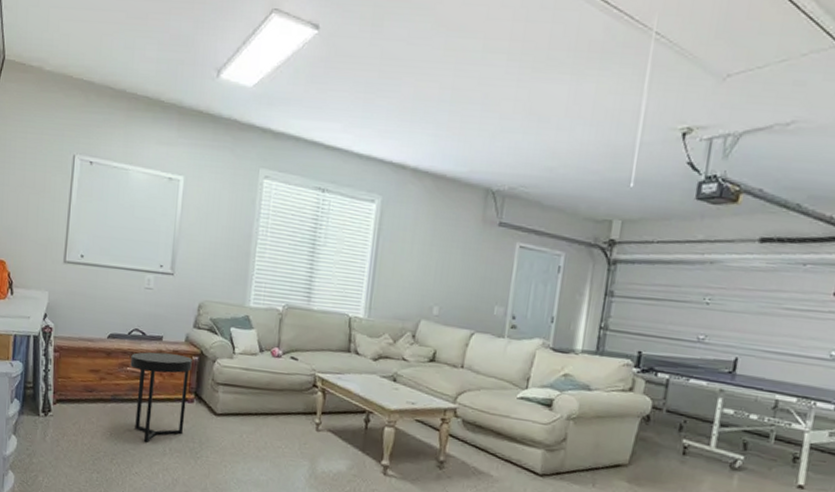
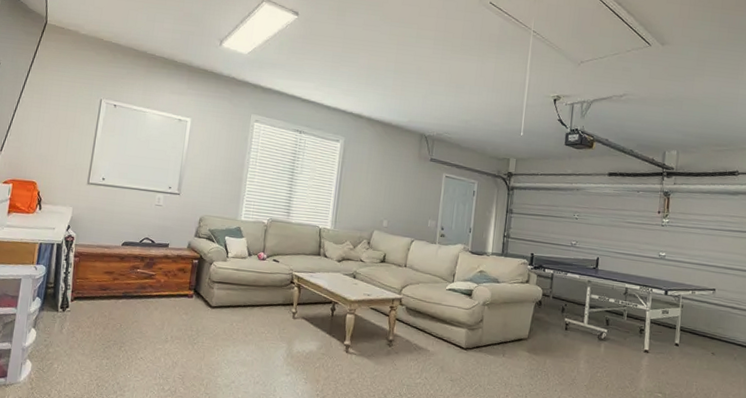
side table: present [130,352,192,442] -> none [140,256,193,332]

